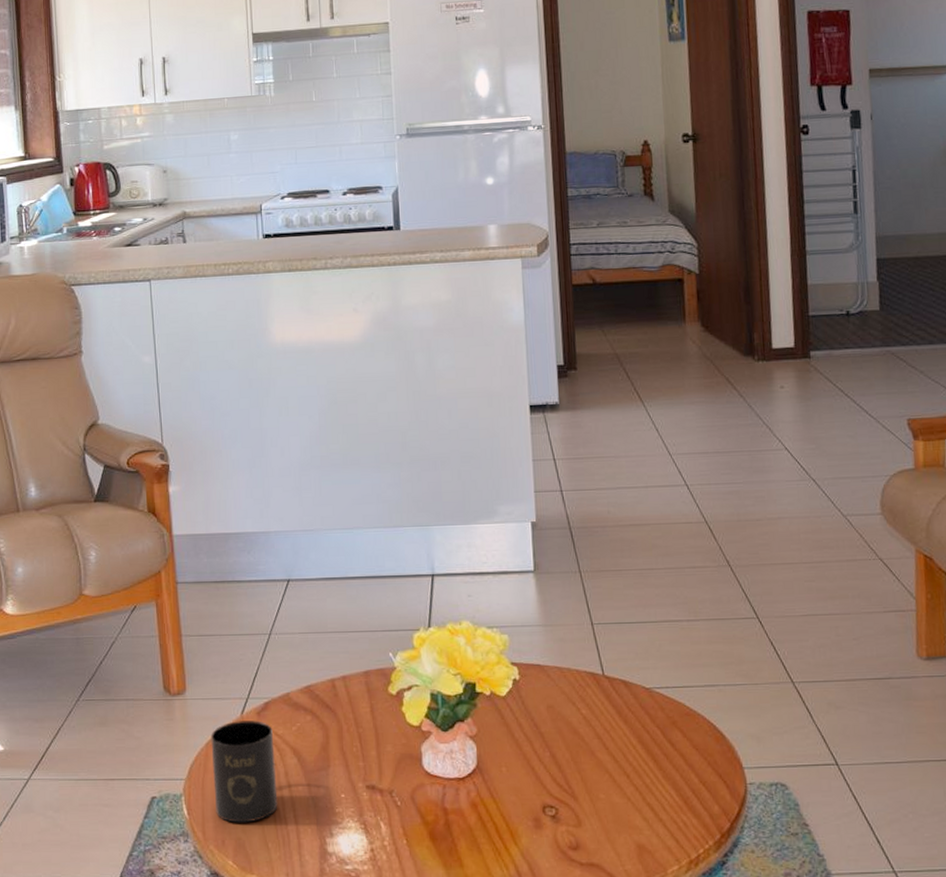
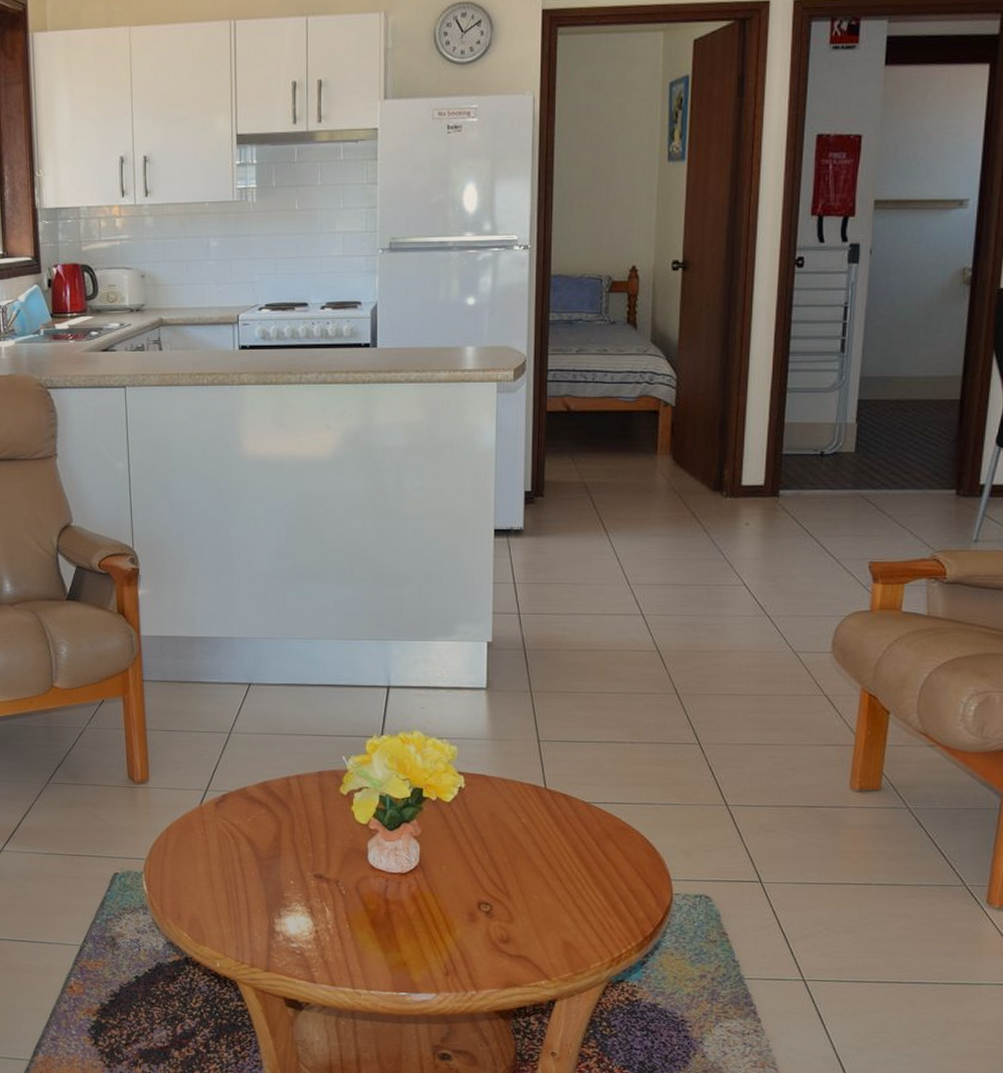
mug: present [211,720,278,823] -> none [171,810,231,901]

